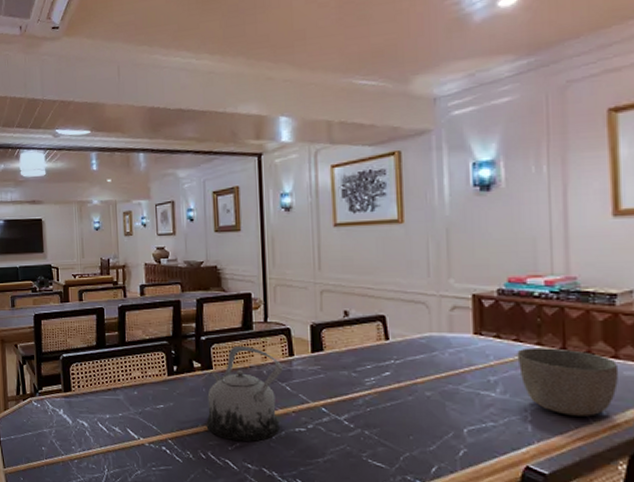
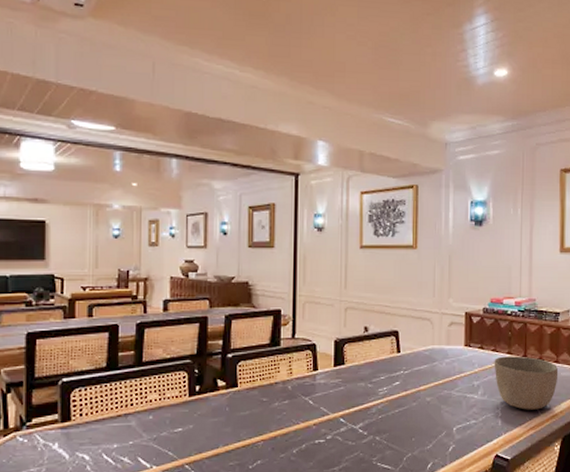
teapot: present [206,345,283,442] -> none [227,362,307,458]

